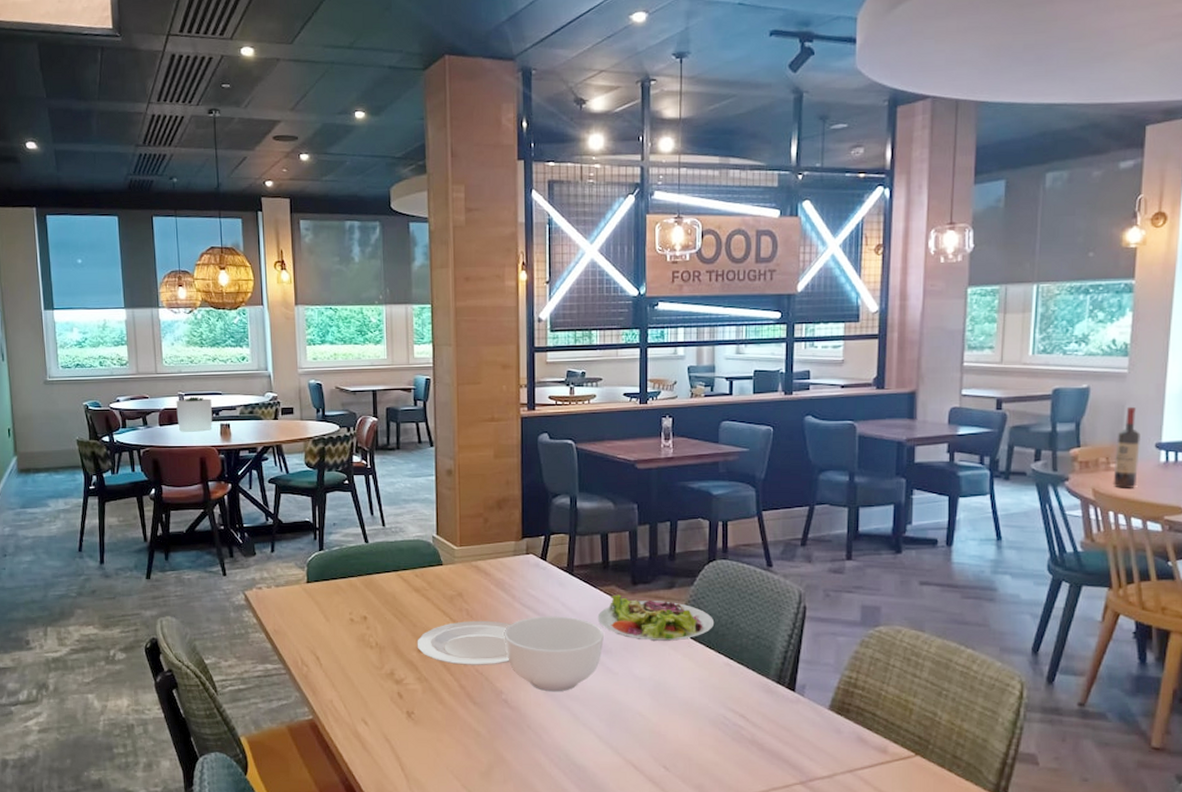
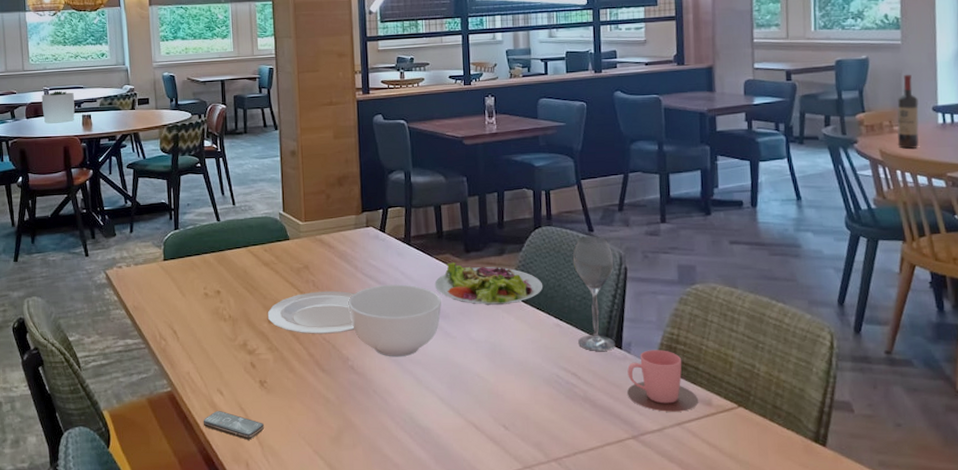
mobile phone: none [346,741,411,772] -> present [203,411,265,440]
wineglass: none [748,572,793,693] -> present [572,236,615,351]
cup: none [798,693,873,758] -> present [627,350,698,412]

